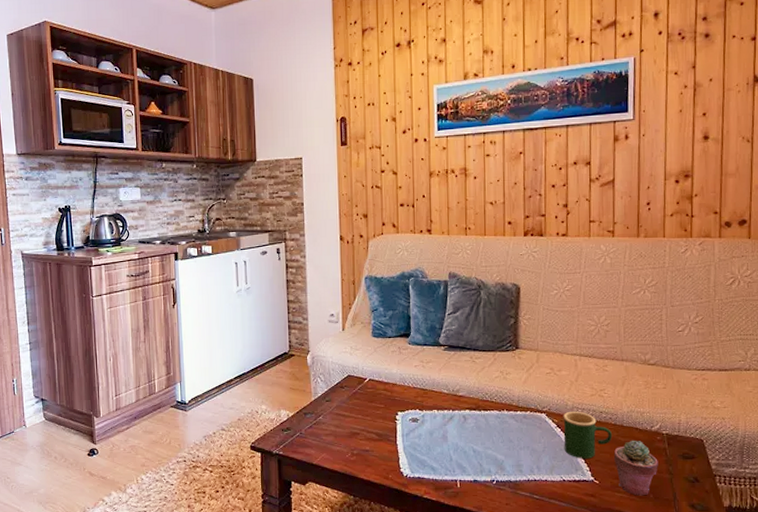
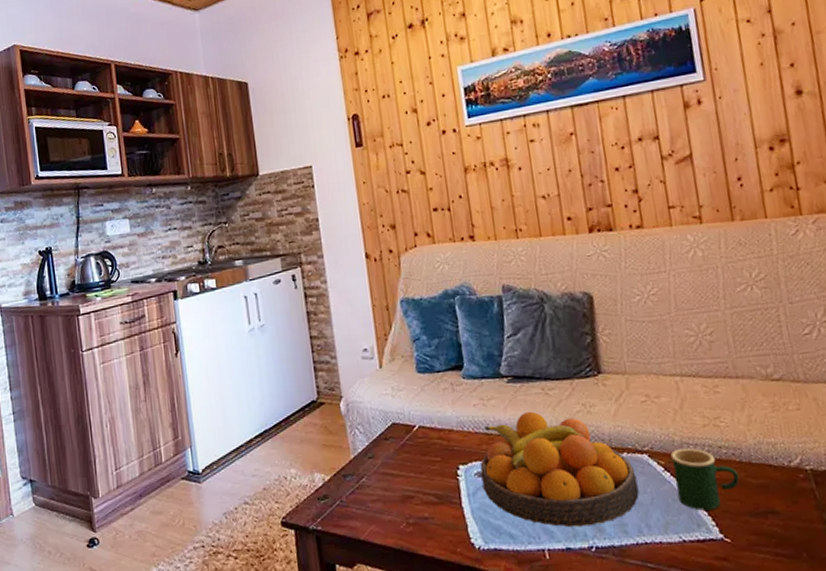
fruit bowl: none [414,374,535,465] -> present [480,411,639,528]
potted succulent: present [613,440,658,496] -> none [744,480,808,556]

